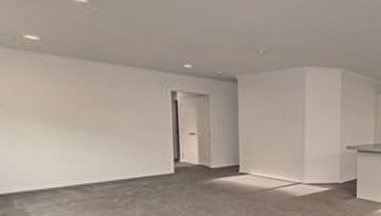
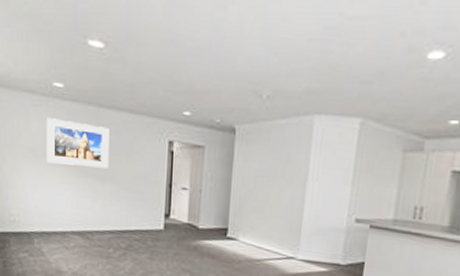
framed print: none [18,71,105,120] -> present [46,118,109,168]

